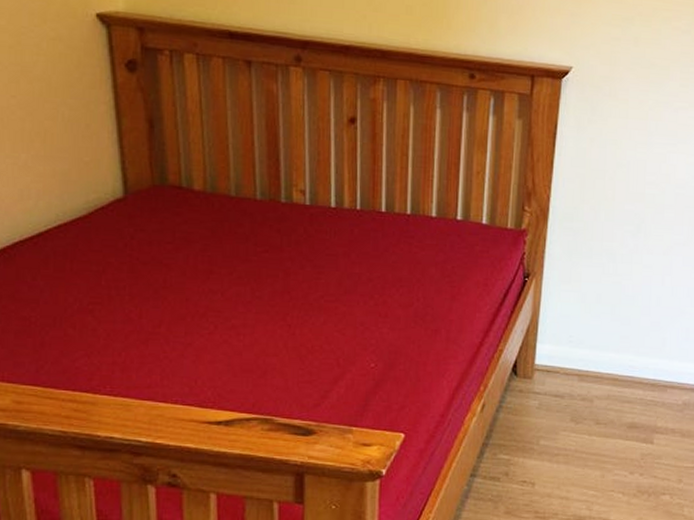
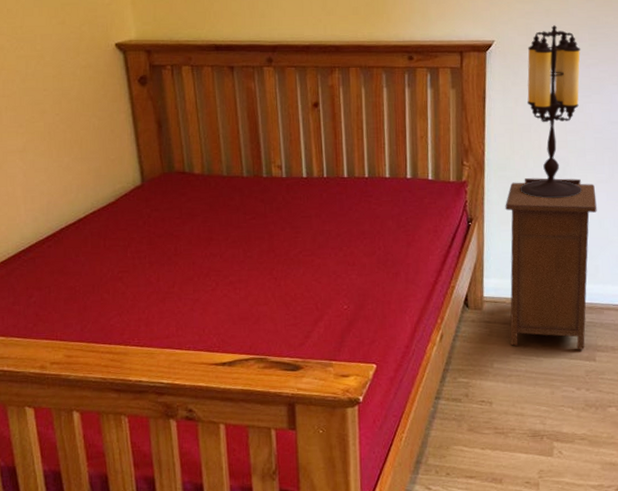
nightstand: none [561,232,671,431] -> present [505,178,597,350]
table lamp: none [587,57,671,259] -> present [520,25,581,199]

